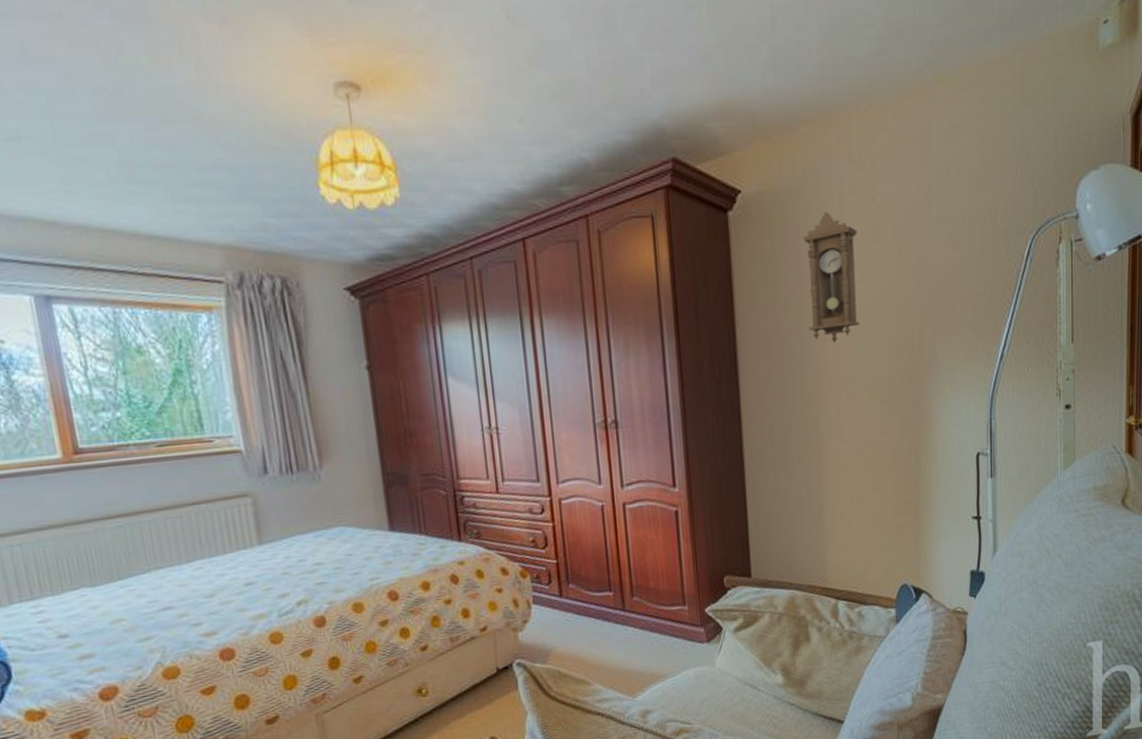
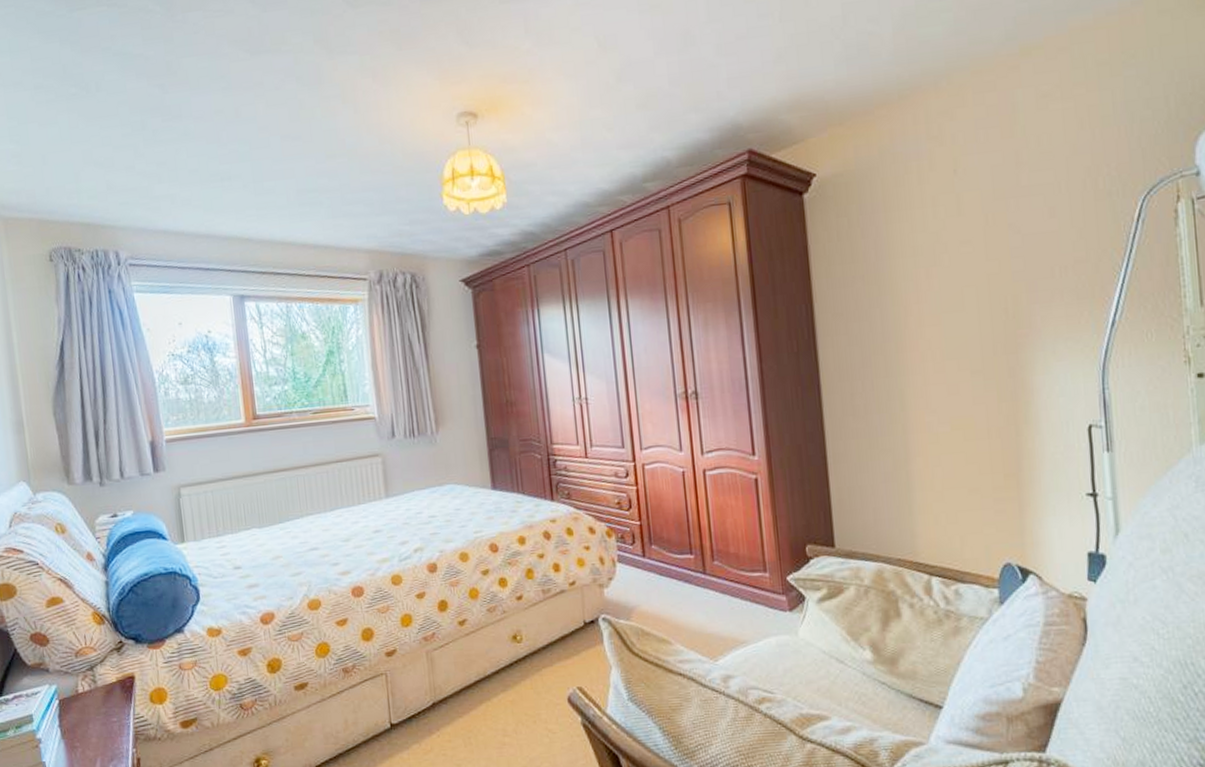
pendulum clock: present [802,211,860,342] -> none [880,187,945,313]

